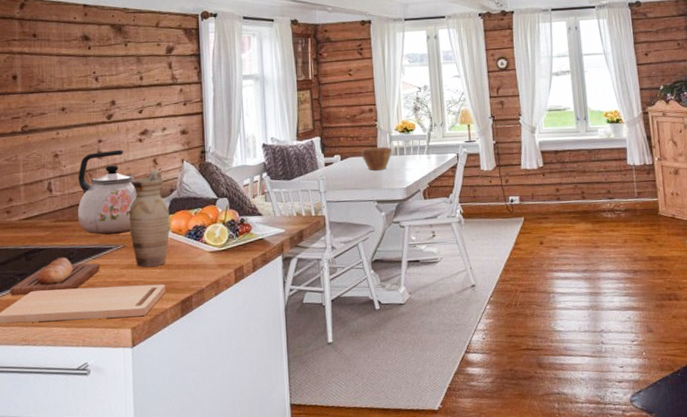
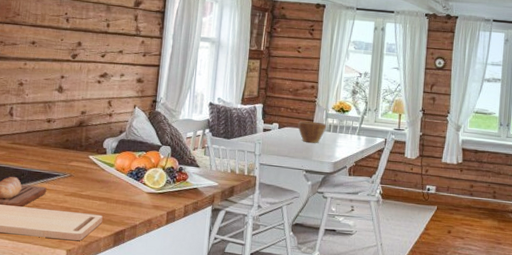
kettle: present [77,149,137,235] -> none [32,86,90,164]
ceramic jug: present [129,169,170,267] -> none [77,110,117,198]

